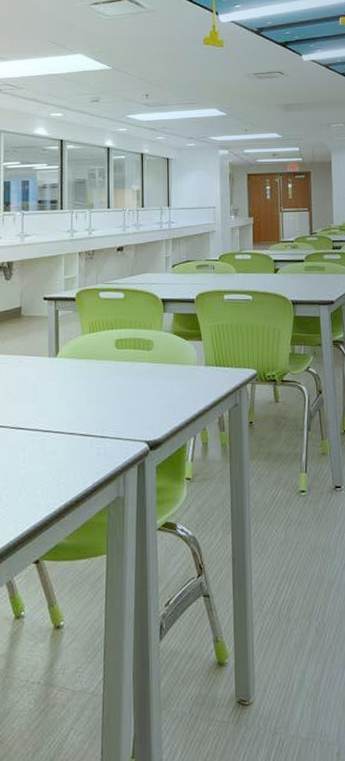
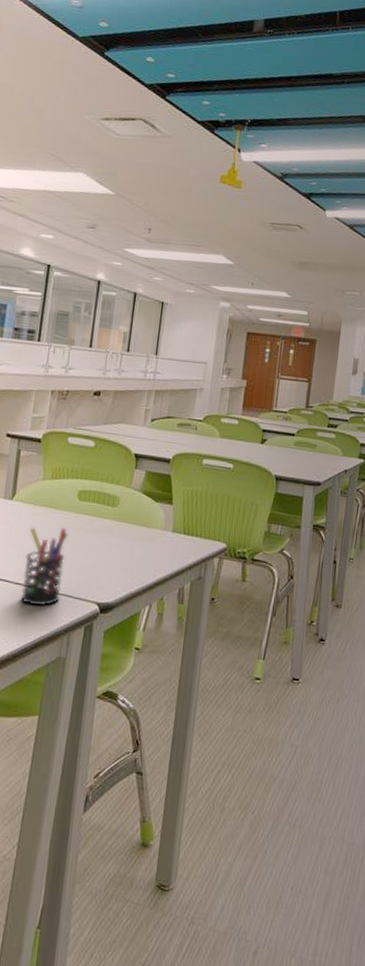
pen holder: none [75,376,112,452] -> present [20,527,68,607]

